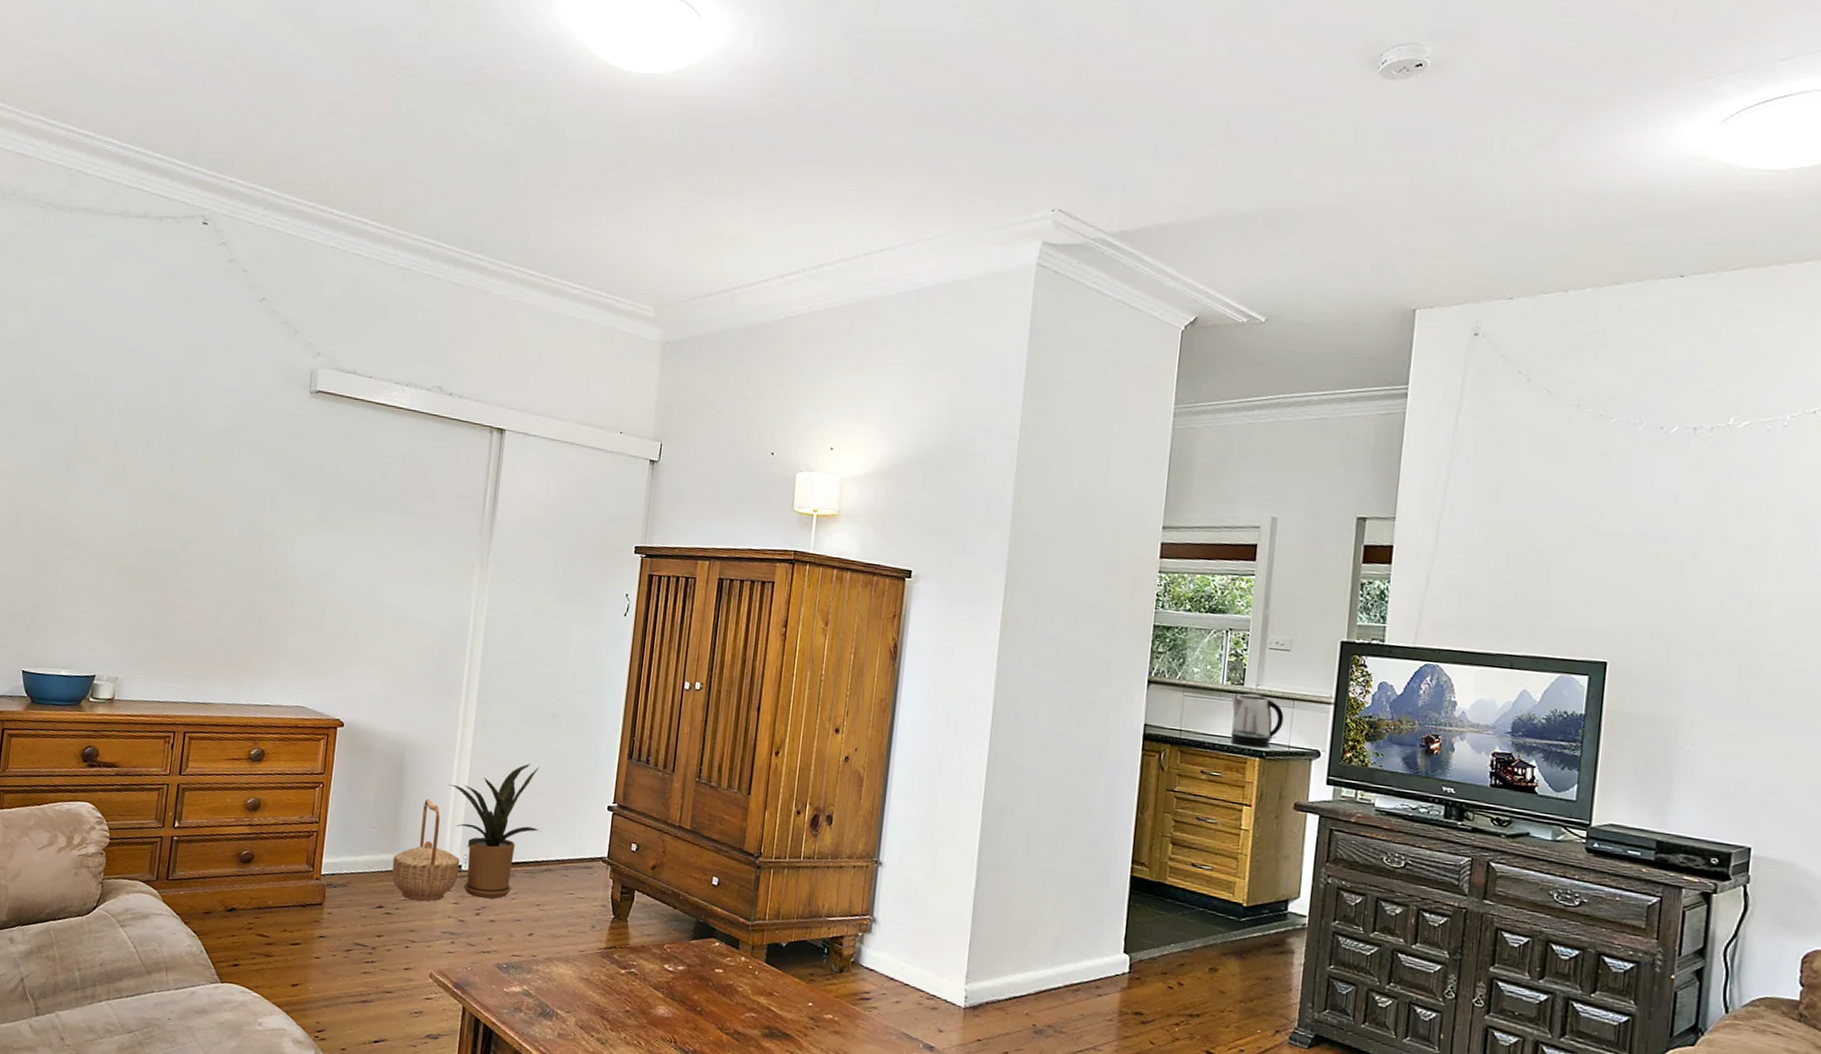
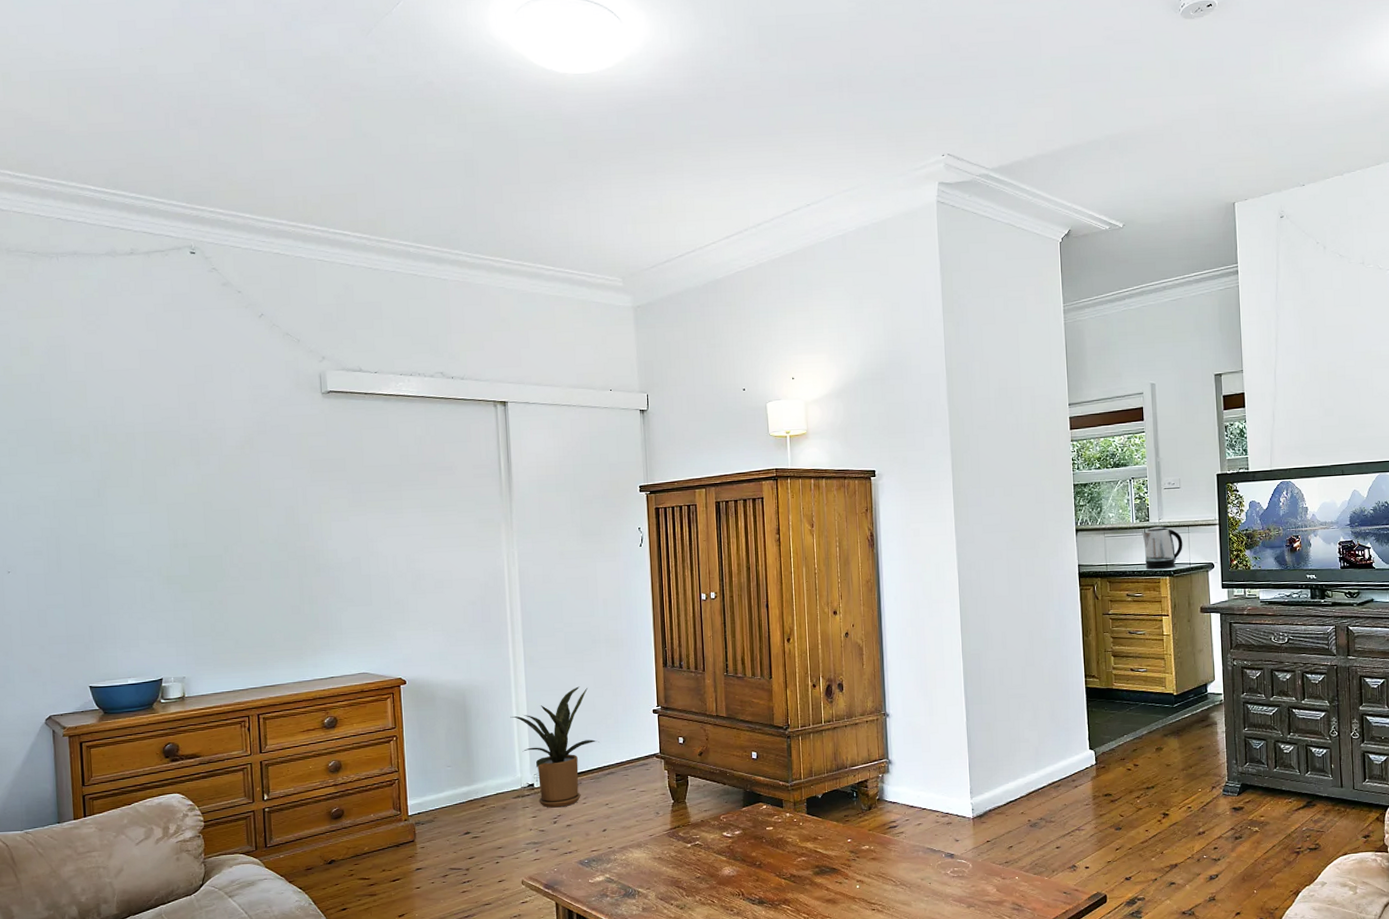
basket: present [391,799,460,901] -> none [471,732,533,821]

